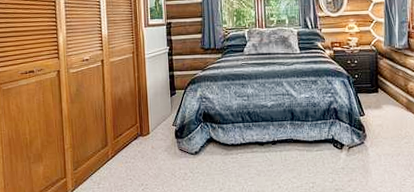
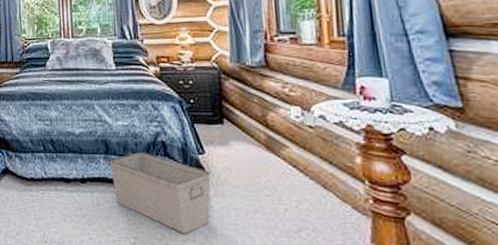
storage bin: none [295,117,368,176] -> present [110,152,211,234]

